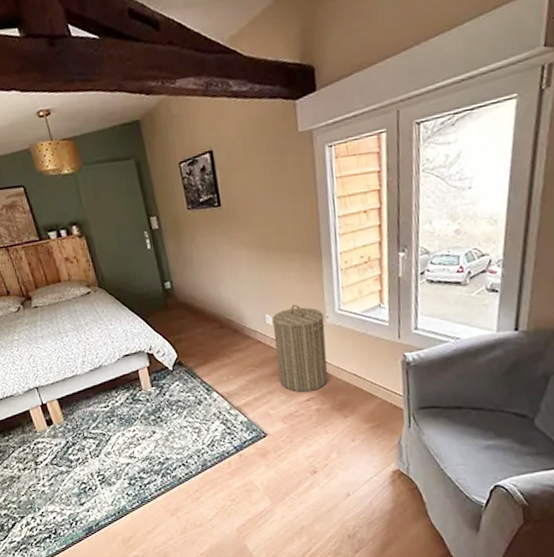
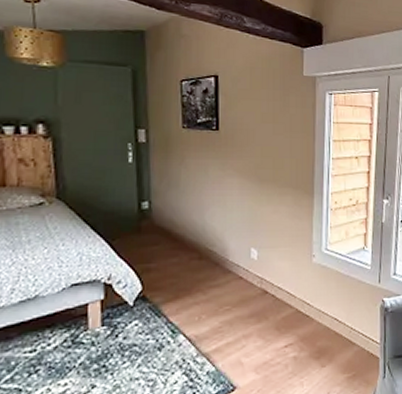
laundry hamper: present [272,305,328,392] -> none [257,241,311,337]

